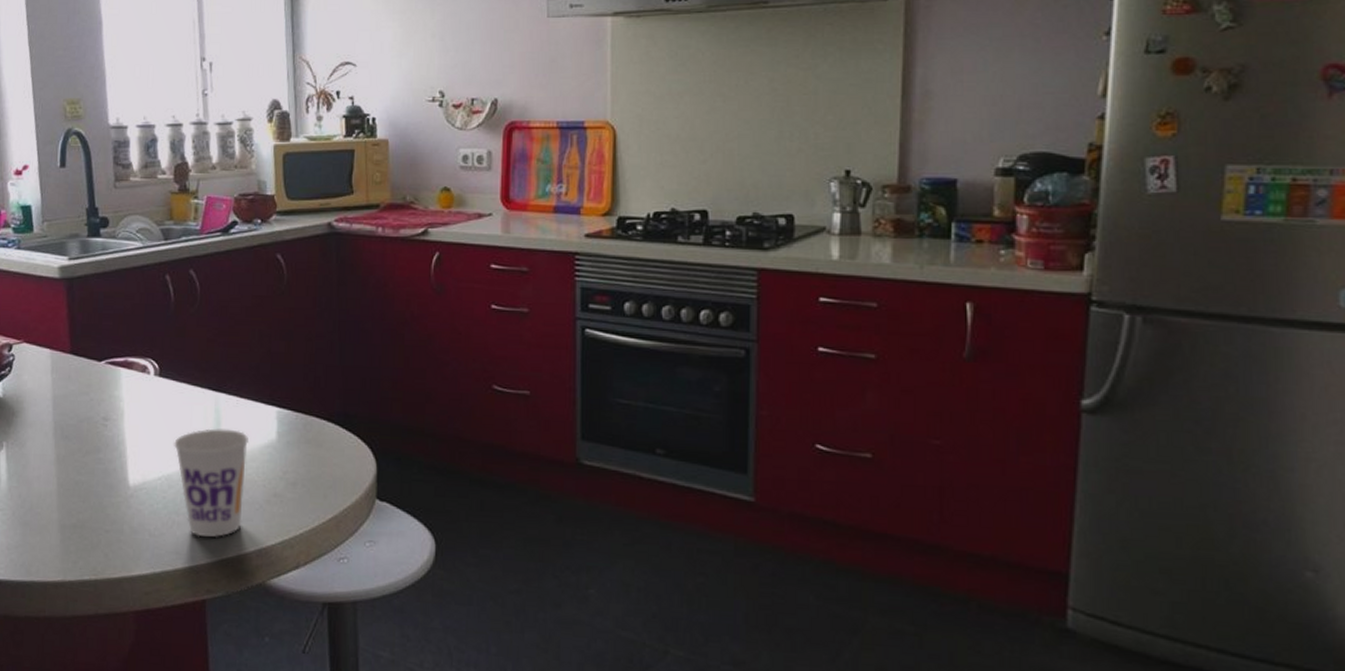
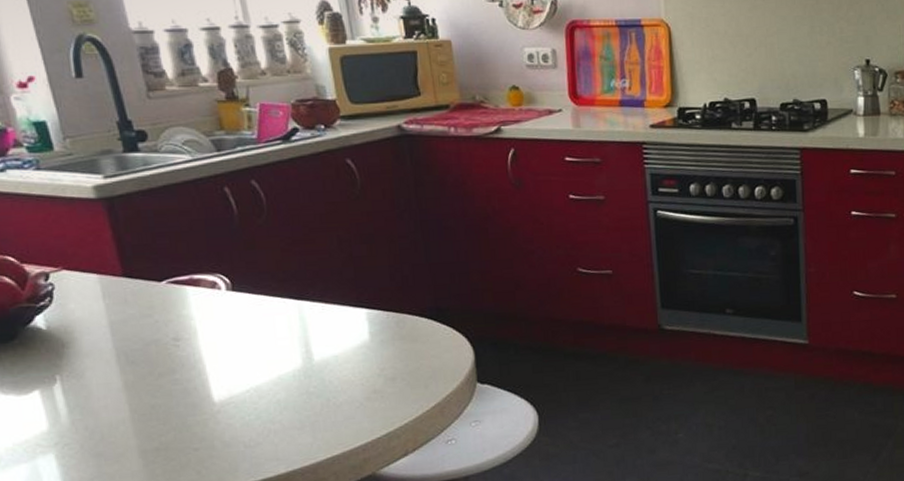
cup: present [173,428,248,537] -> none [257,335,344,441]

